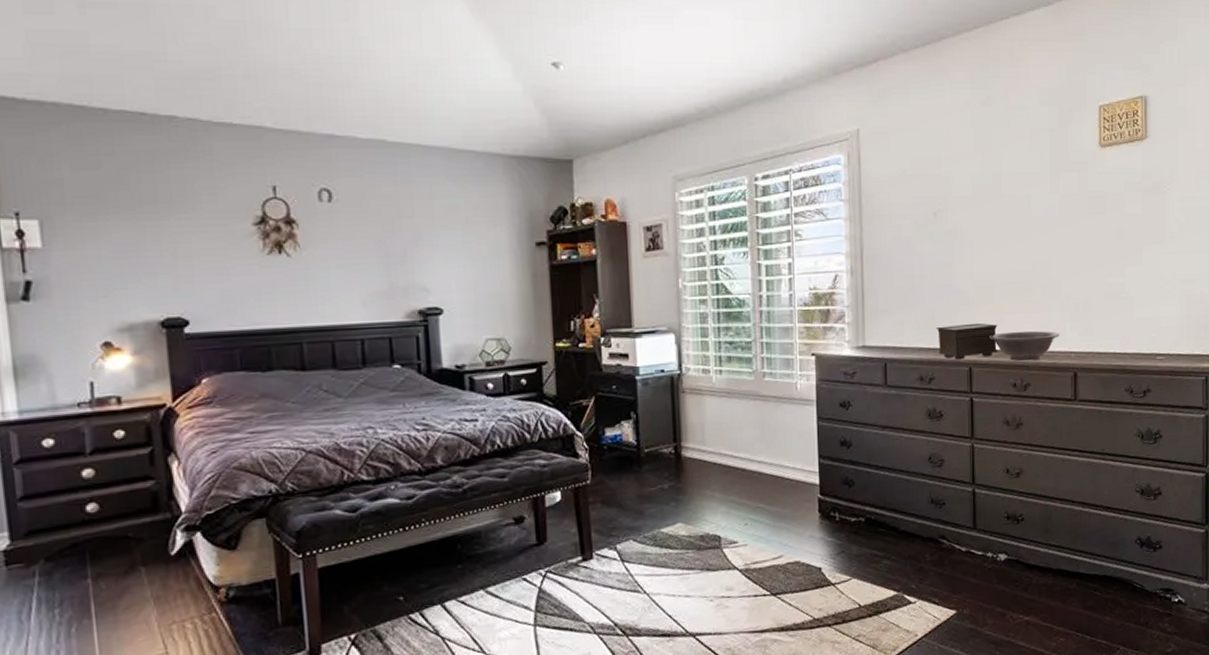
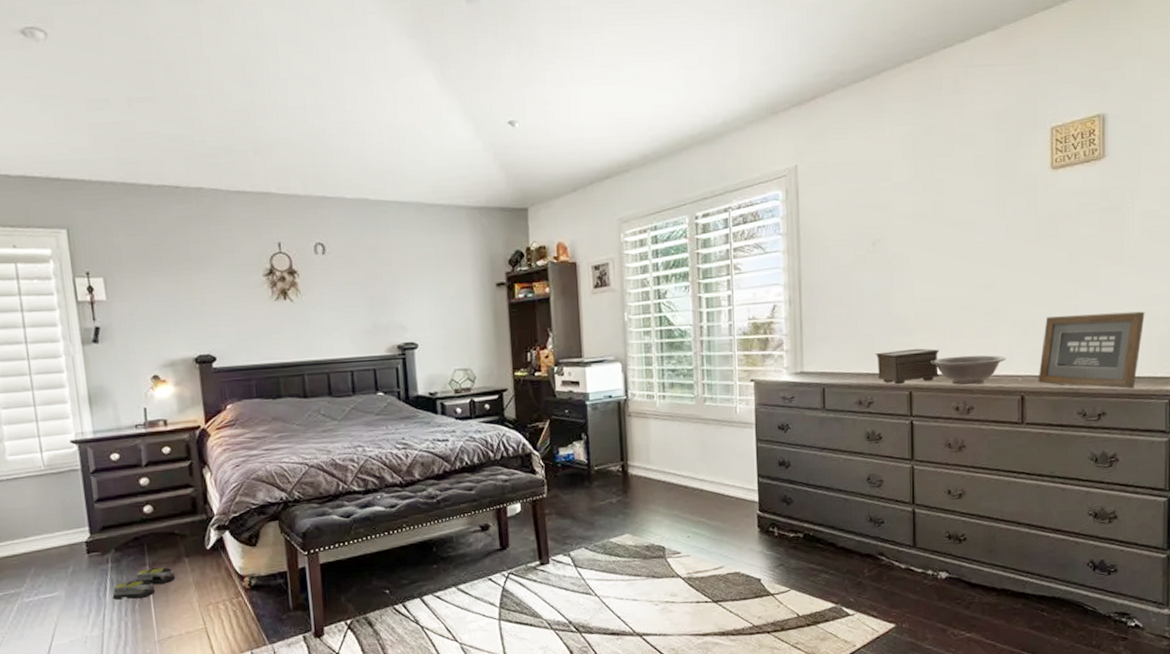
slippers: none [39,579,127,623] -> present [112,567,175,600]
picture frame: none [1089,290,1184,367] -> present [1038,311,1145,390]

